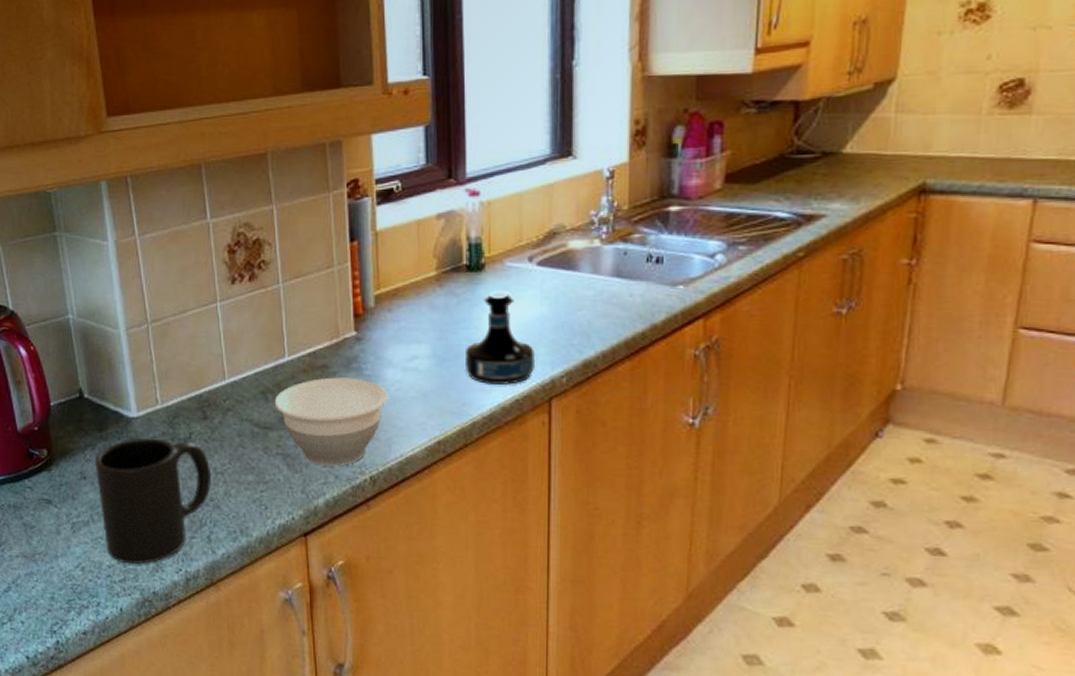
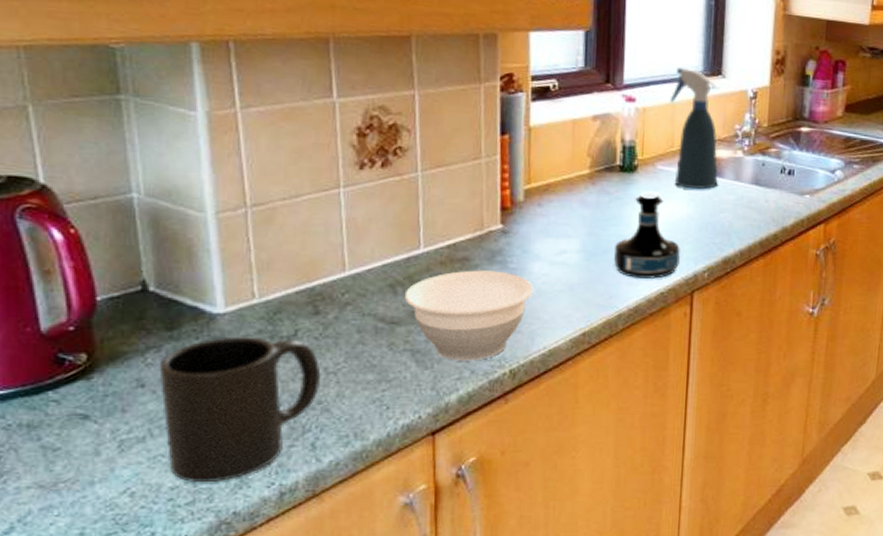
spray bottle: none [516,153,573,286] -> present [670,68,719,190]

